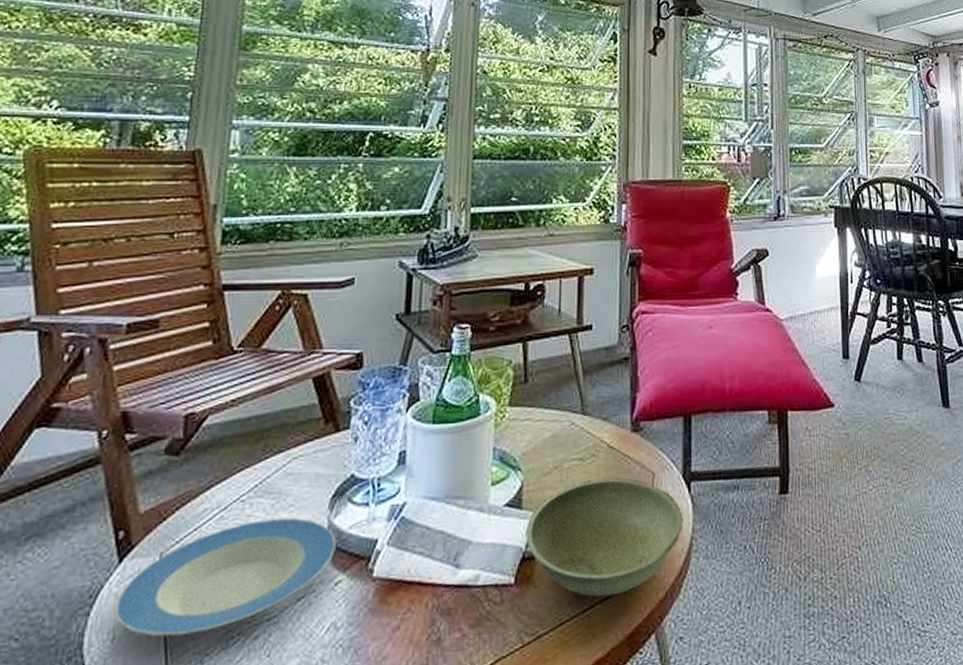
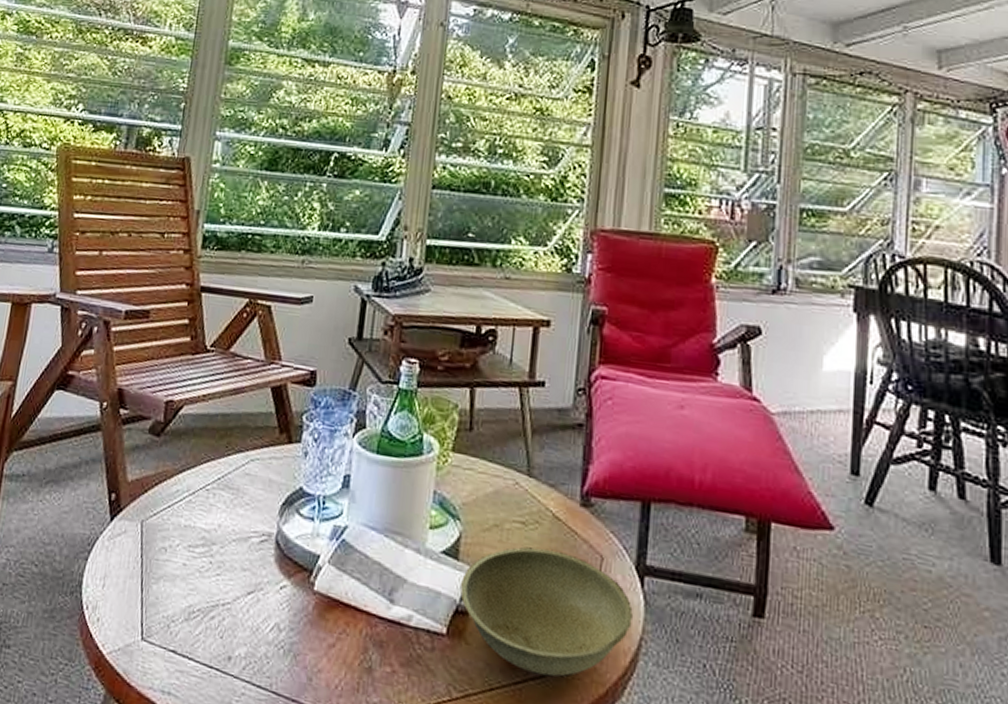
plate: present [113,517,336,637] -> none [105,510,284,601]

